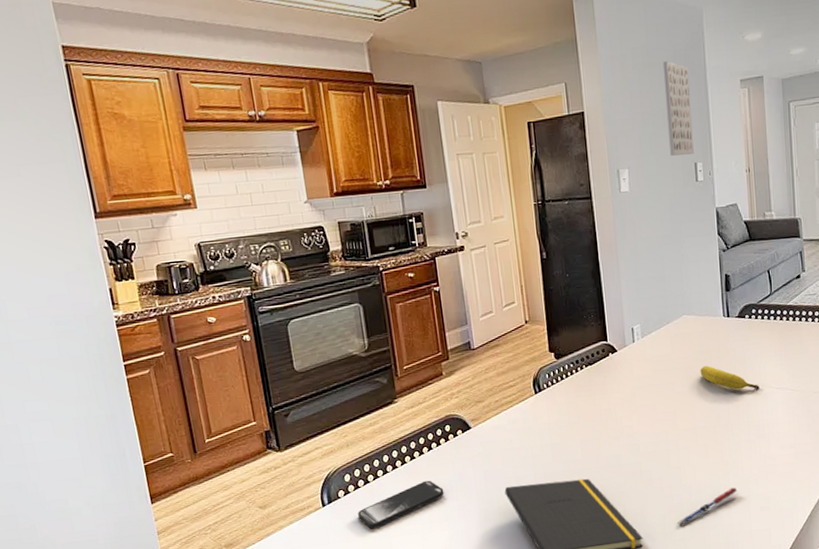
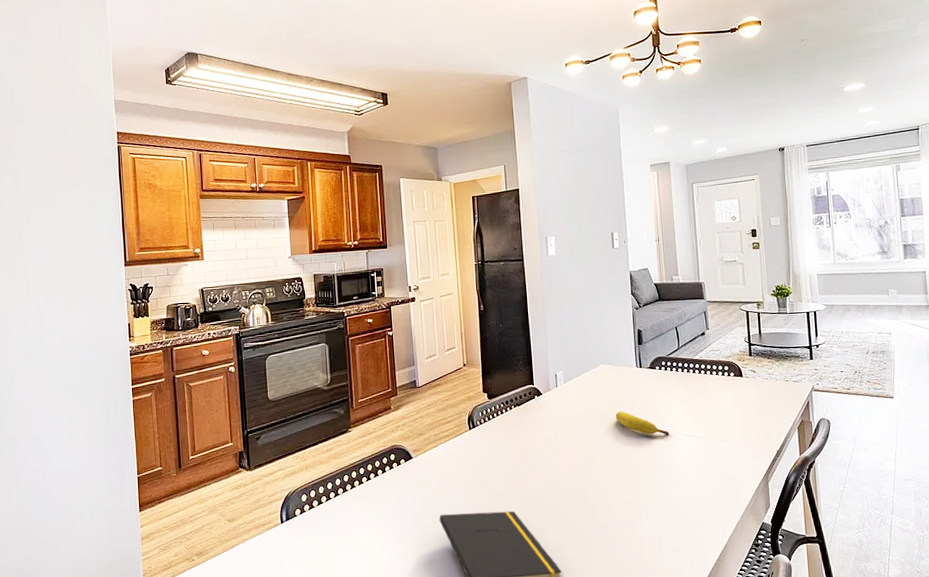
smartphone: present [358,480,444,529] -> none [311,504,386,547]
wall art: present [662,61,694,156] -> none [585,149,611,226]
pen: present [677,487,738,526] -> none [593,527,650,562]

